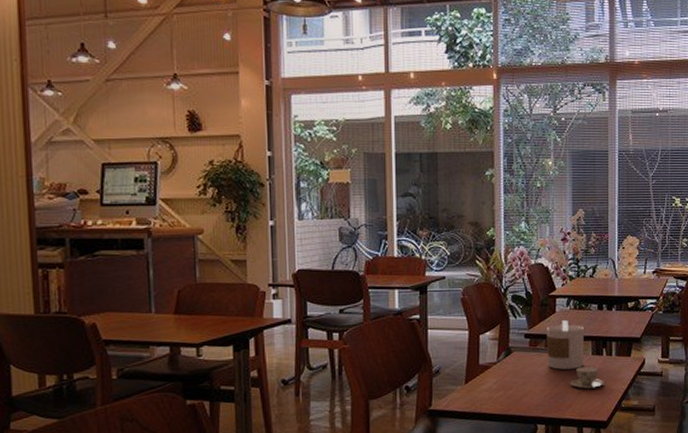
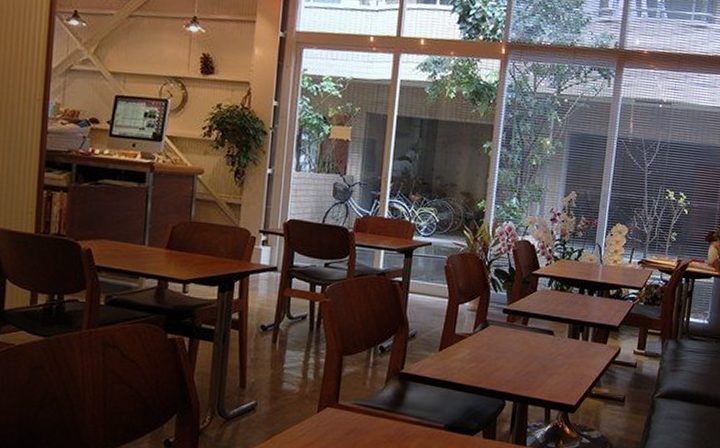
candle: present [547,320,584,370] -> none [522,300,563,350]
teacup: present [570,366,604,389] -> none [543,348,577,371]

